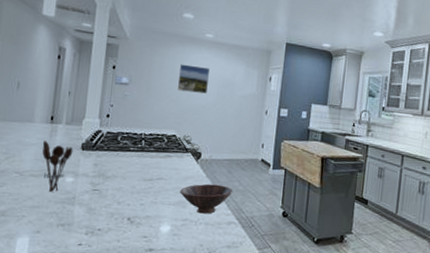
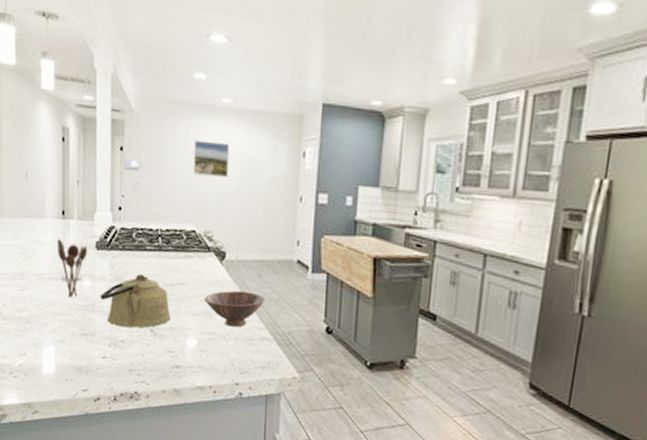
kettle: none [81,171,148,217] -> present [100,274,171,328]

